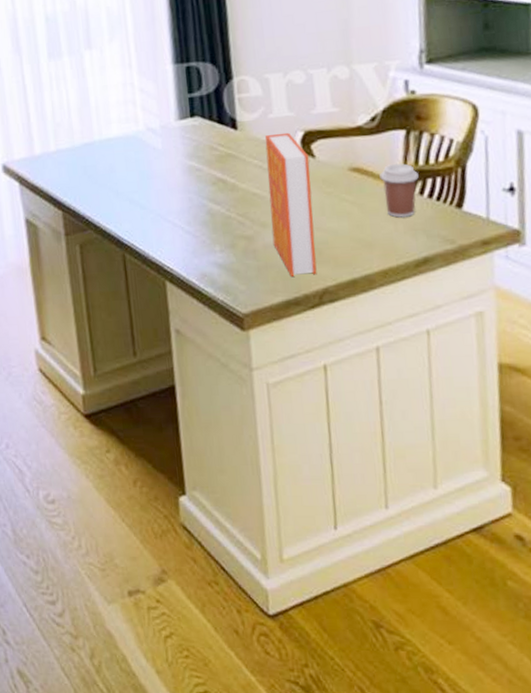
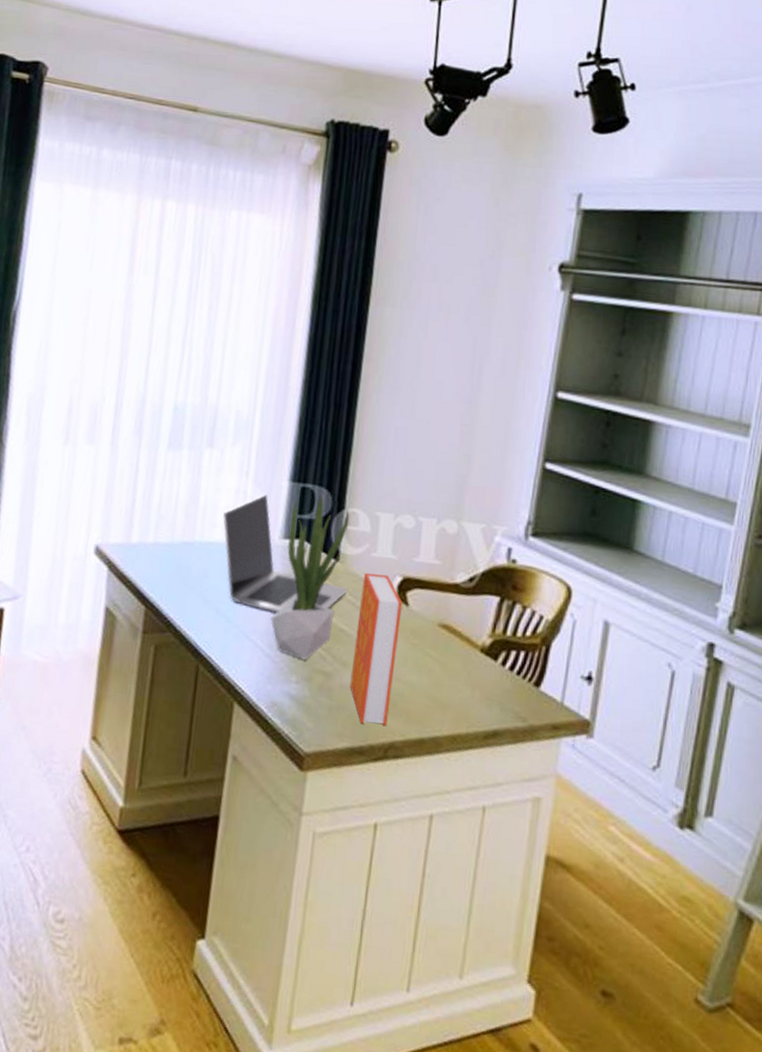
laptop: none [116,81,253,191] -> present [223,494,349,612]
potted plant: none [182,71,245,229] -> present [271,495,350,660]
coffee cup: present [379,163,419,218] -> none [467,628,504,686]

